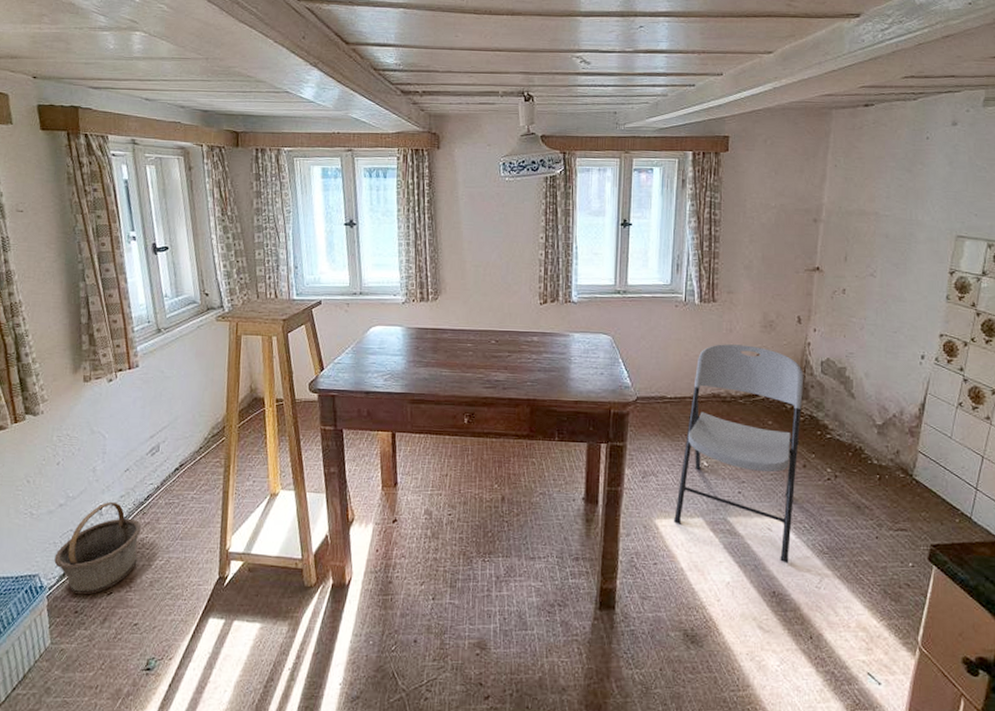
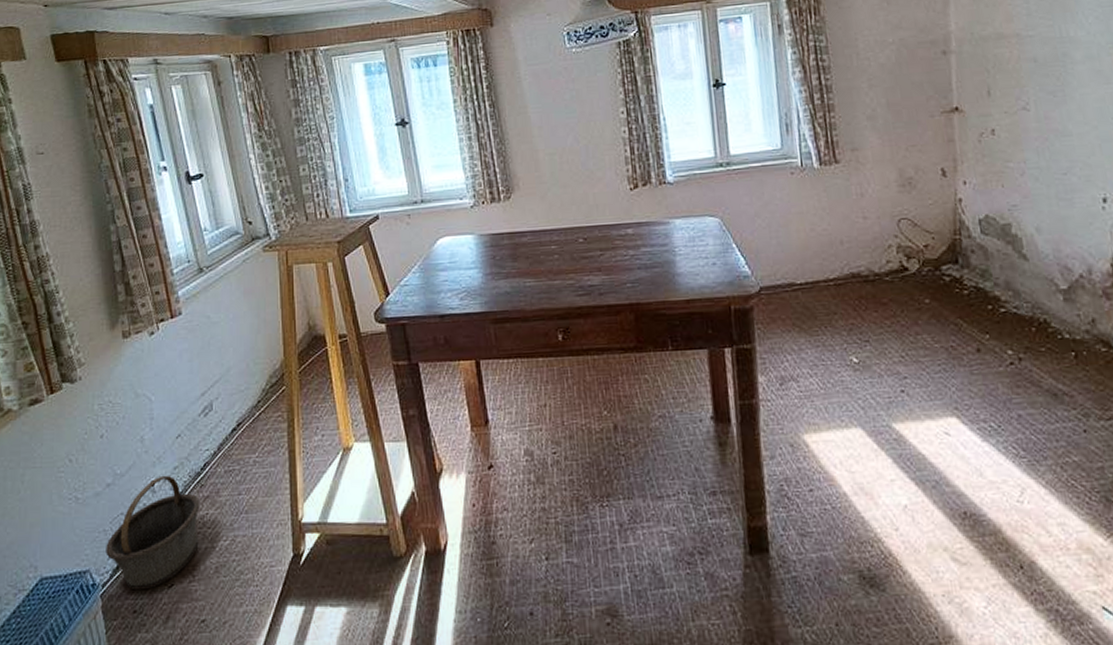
chair: present [674,344,804,564] -> none [826,210,979,475]

